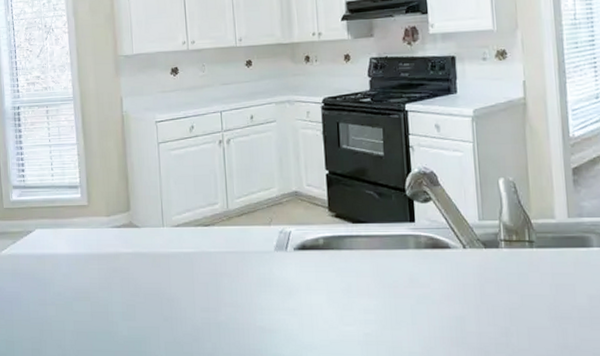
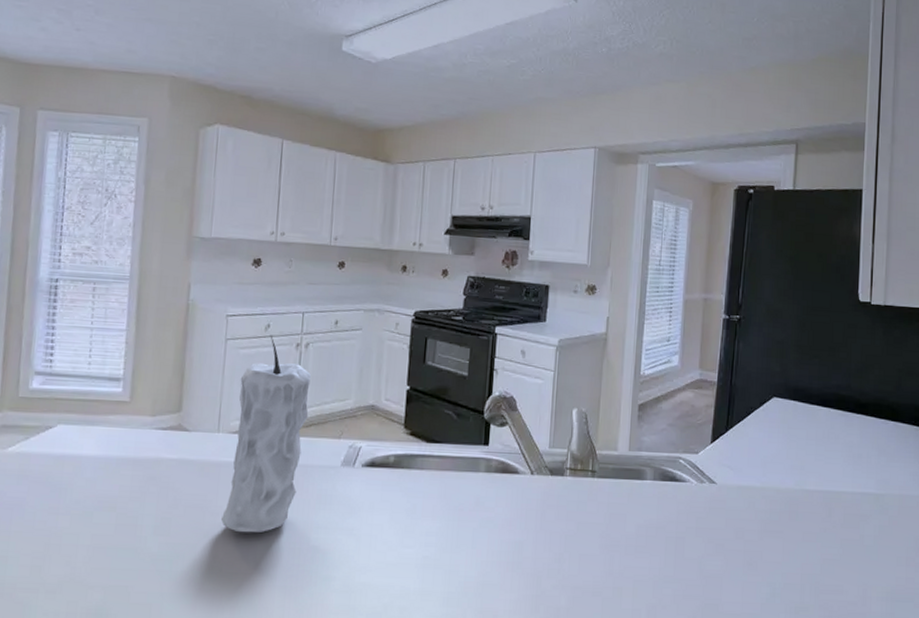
candle: none [175,135,239,316] -> present [221,334,311,533]

